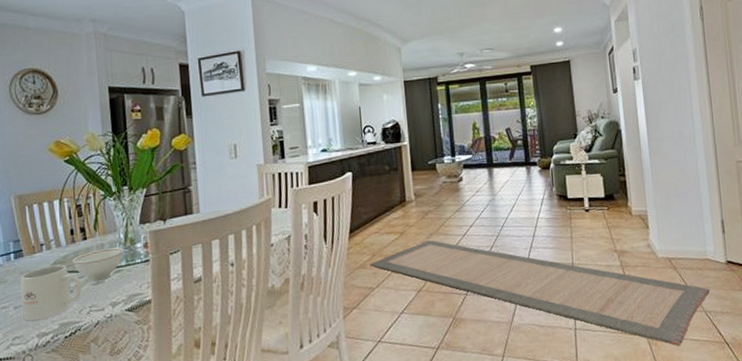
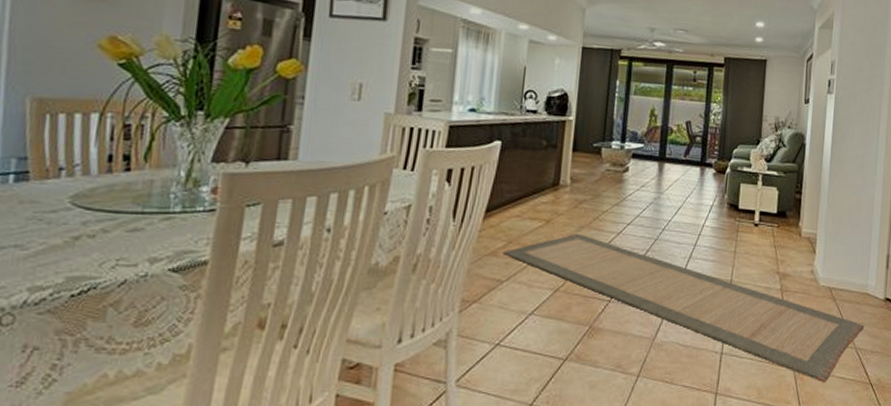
mug: present [19,264,82,322] -> none [11,198,110,269]
bowl: present [72,247,124,282] -> none [101,186,182,228]

